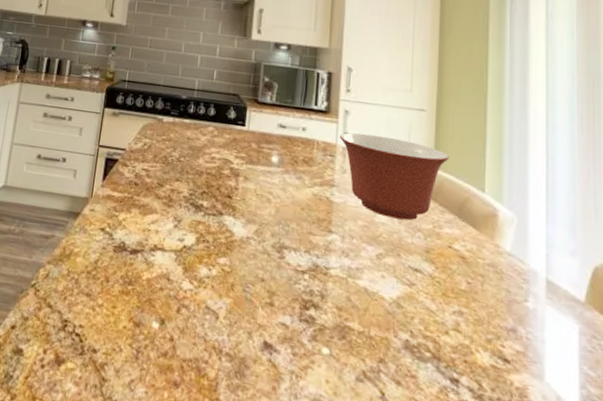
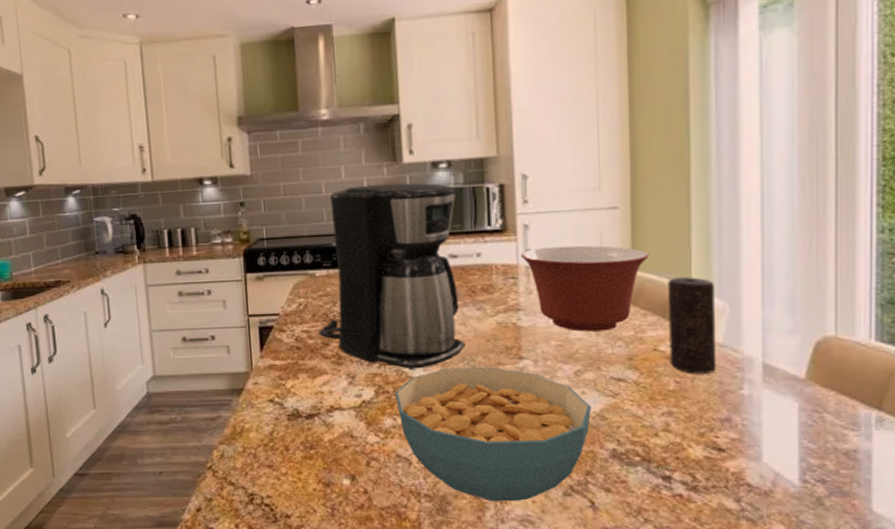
coffee maker: none [156,51,291,225] -> present [318,183,466,369]
cereal bowl: none [213,228,389,378] -> present [395,367,591,501]
candle: none [463,182,505,280] -> present [668,277,717,374]

